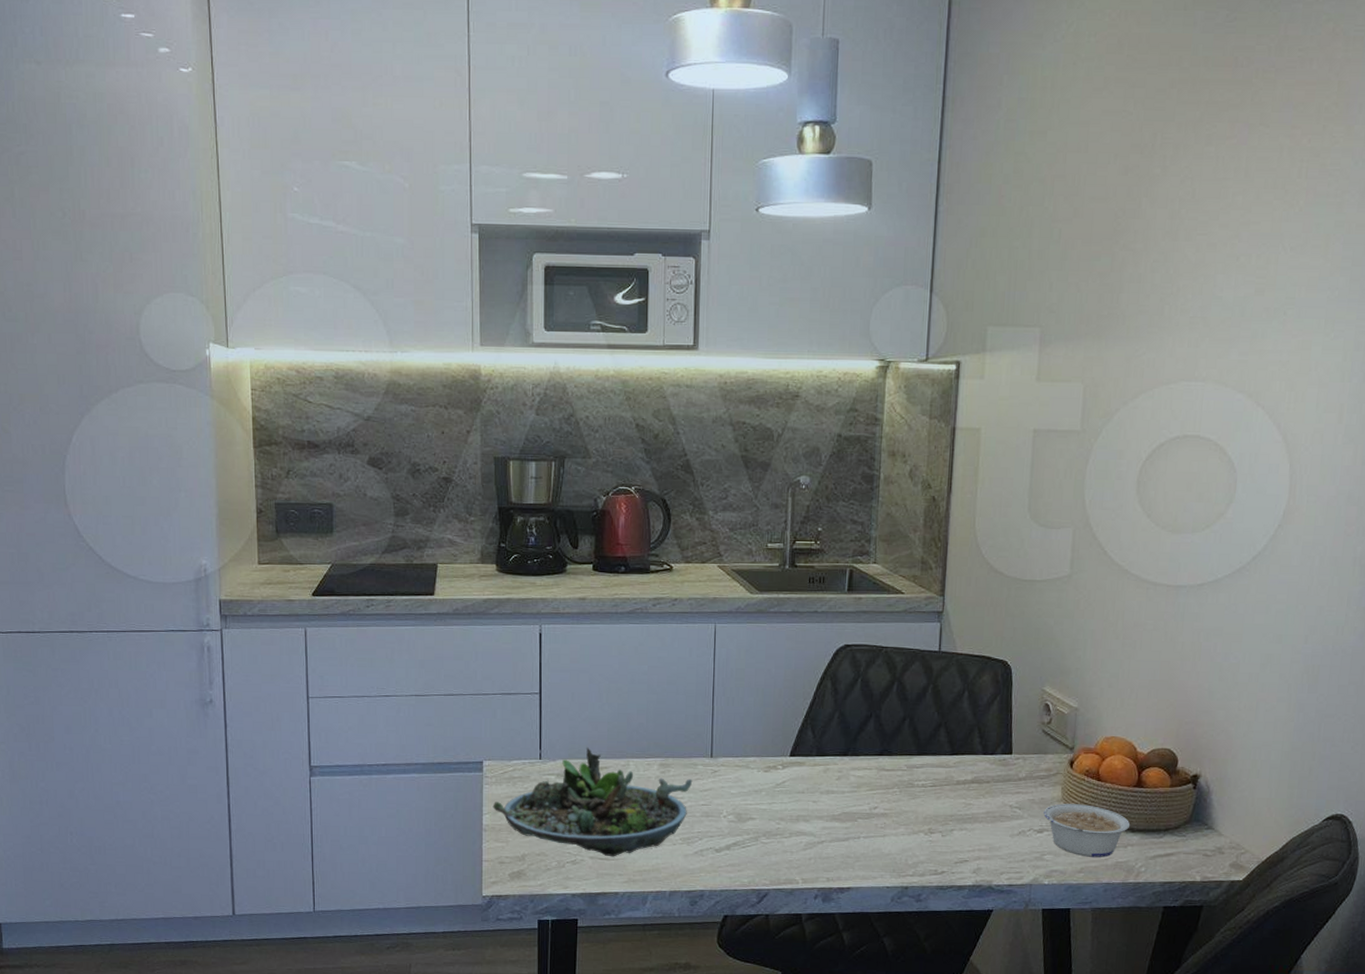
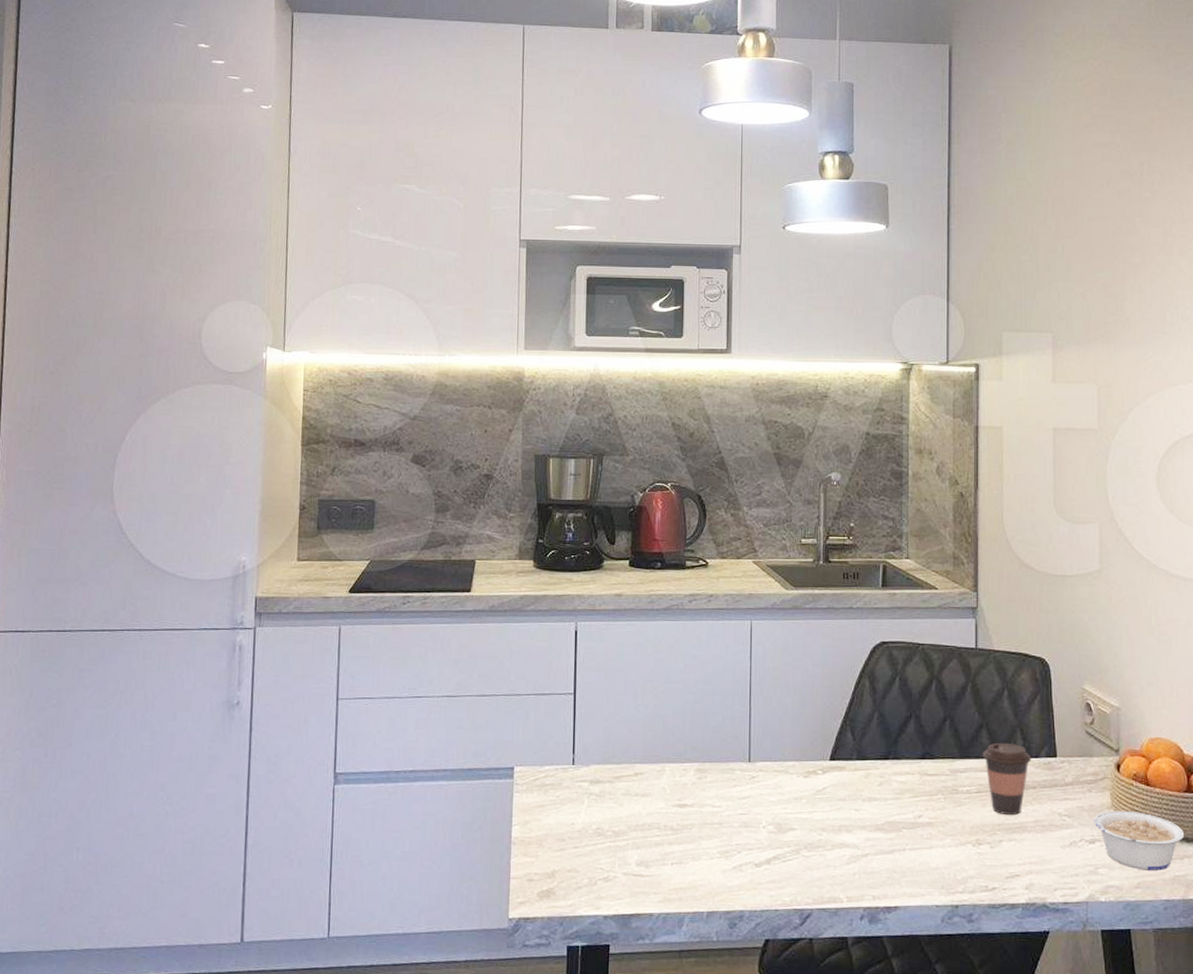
succulent planter: present [492,747,693,857] -> none [522,751,731,873]
coffee cup: none [939,740,988,808] -> present [982,742,1032,816]

